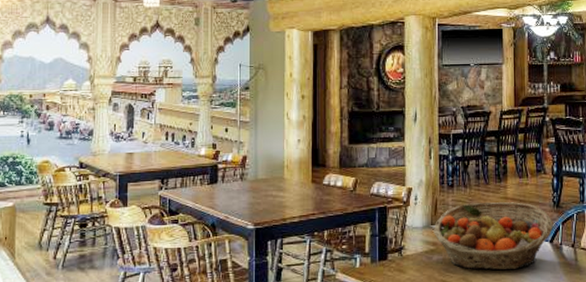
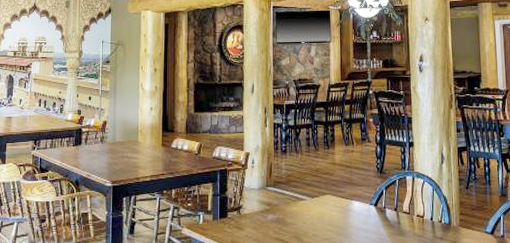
fruit basket: present [434,202,553,271] -> none [269,166,377,231]

